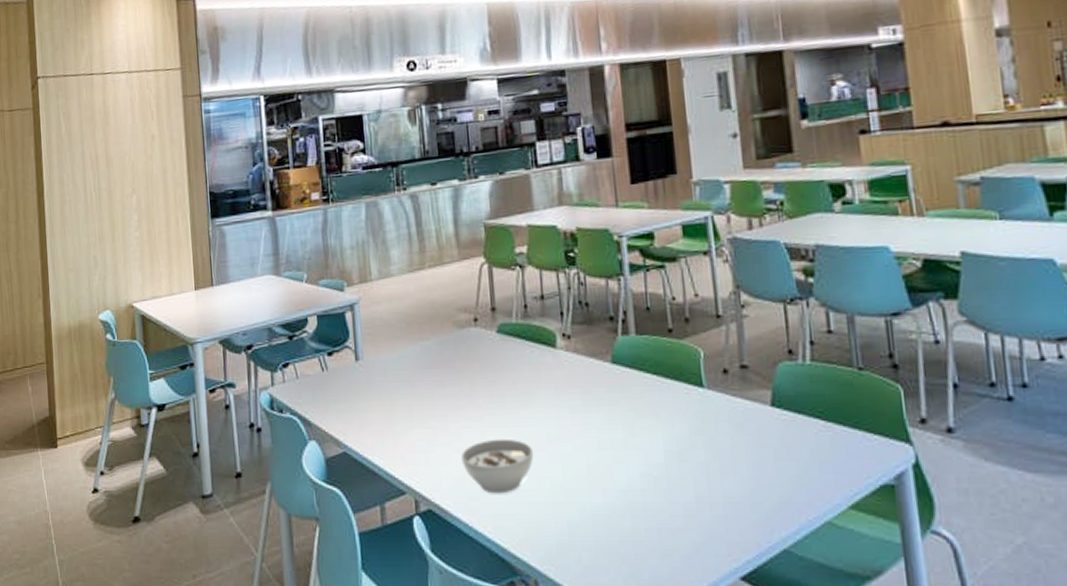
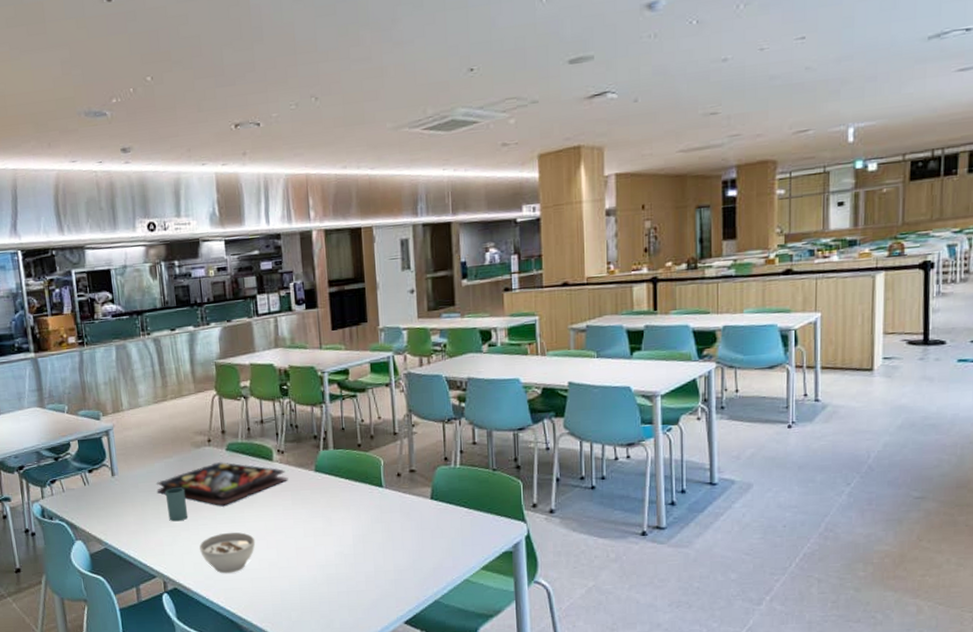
food tray: none [408,346,577,404] -> present [156,461,288,506]
cup: none [419,378,448,422] -> present [165,487,188,522]

